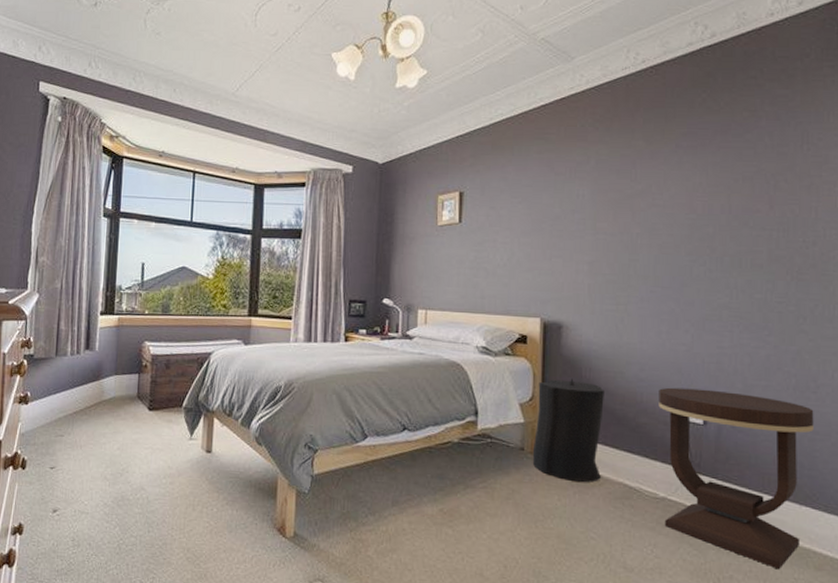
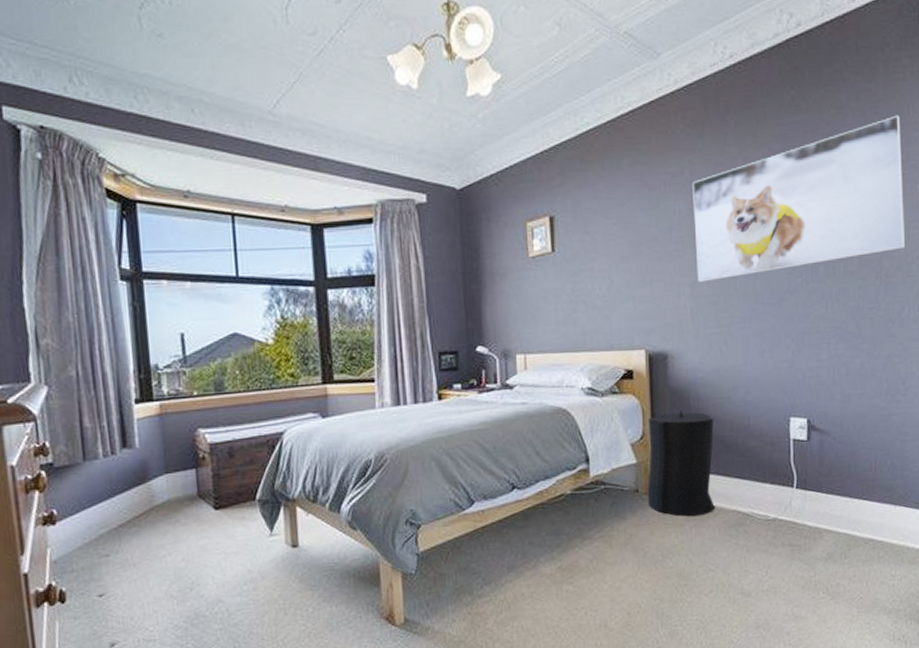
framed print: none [597,120,822,262] -> present [692,115,906,282]
side table: present [658,387,814,570] -> none [765,404,904,570]

